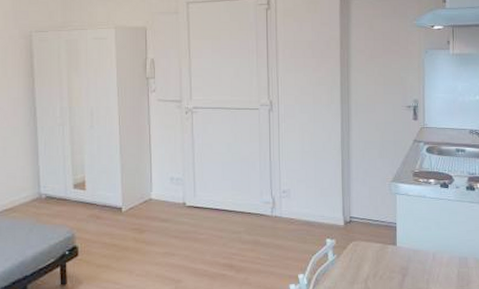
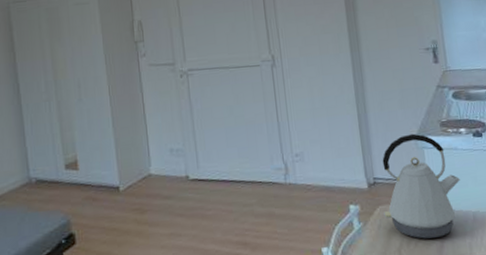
kettle: none [356,180,426,273] -> present [382,133,461,239]

